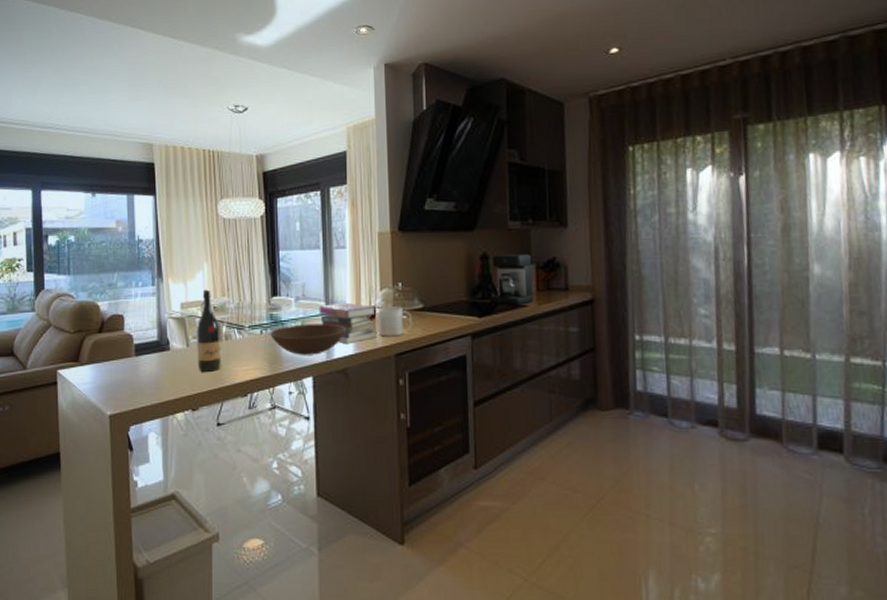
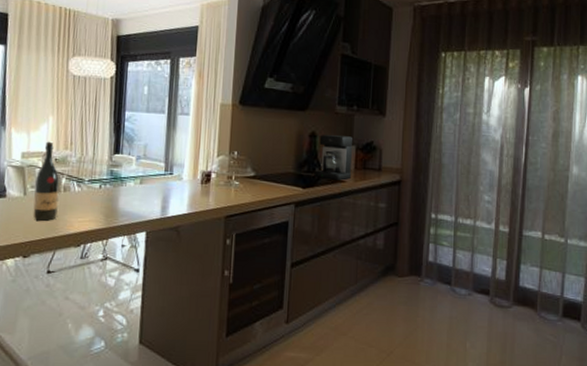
bowl: present [270,323,347,355] -> none [109,182,183,212]
books: present [319,302,376,344] -> none [158,165,211,204]
mug: present [377,307,413,337] -> none [212,172,244,200]

